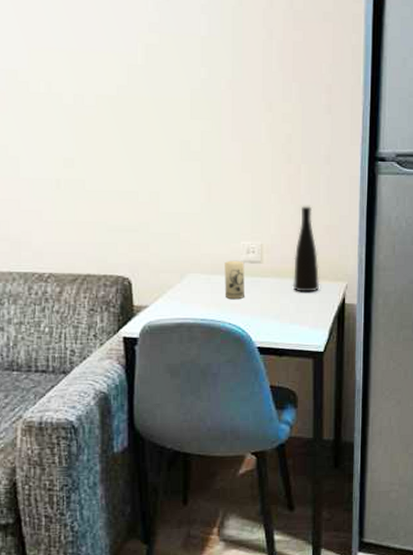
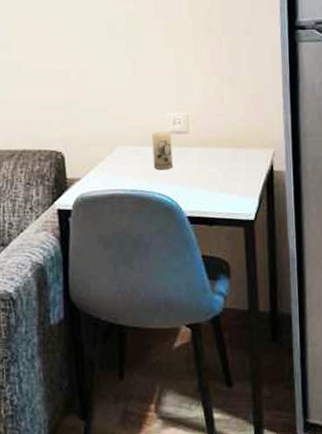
vase: present [292,206,320,292] -> none [219,76,247,161]

